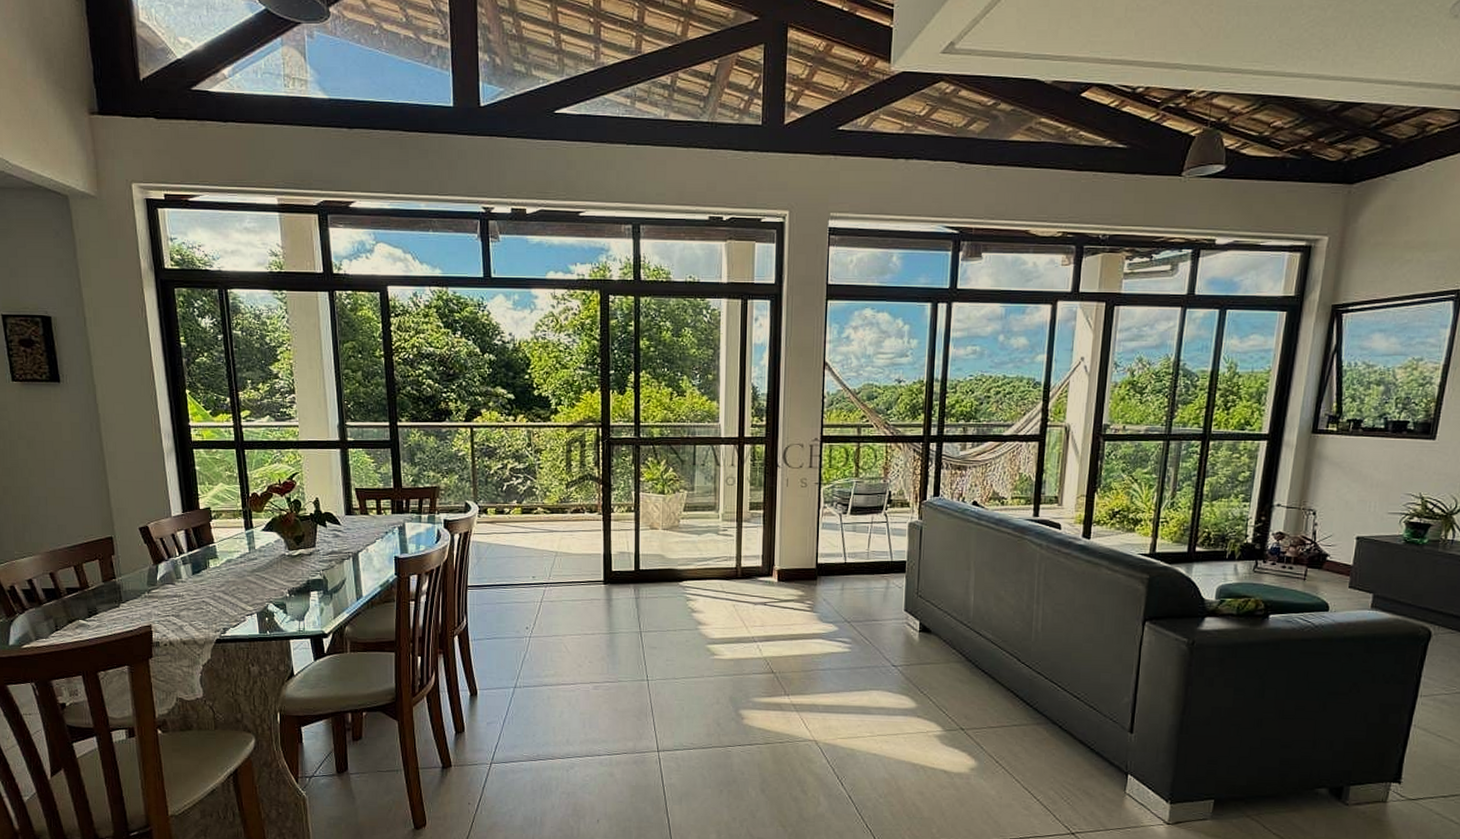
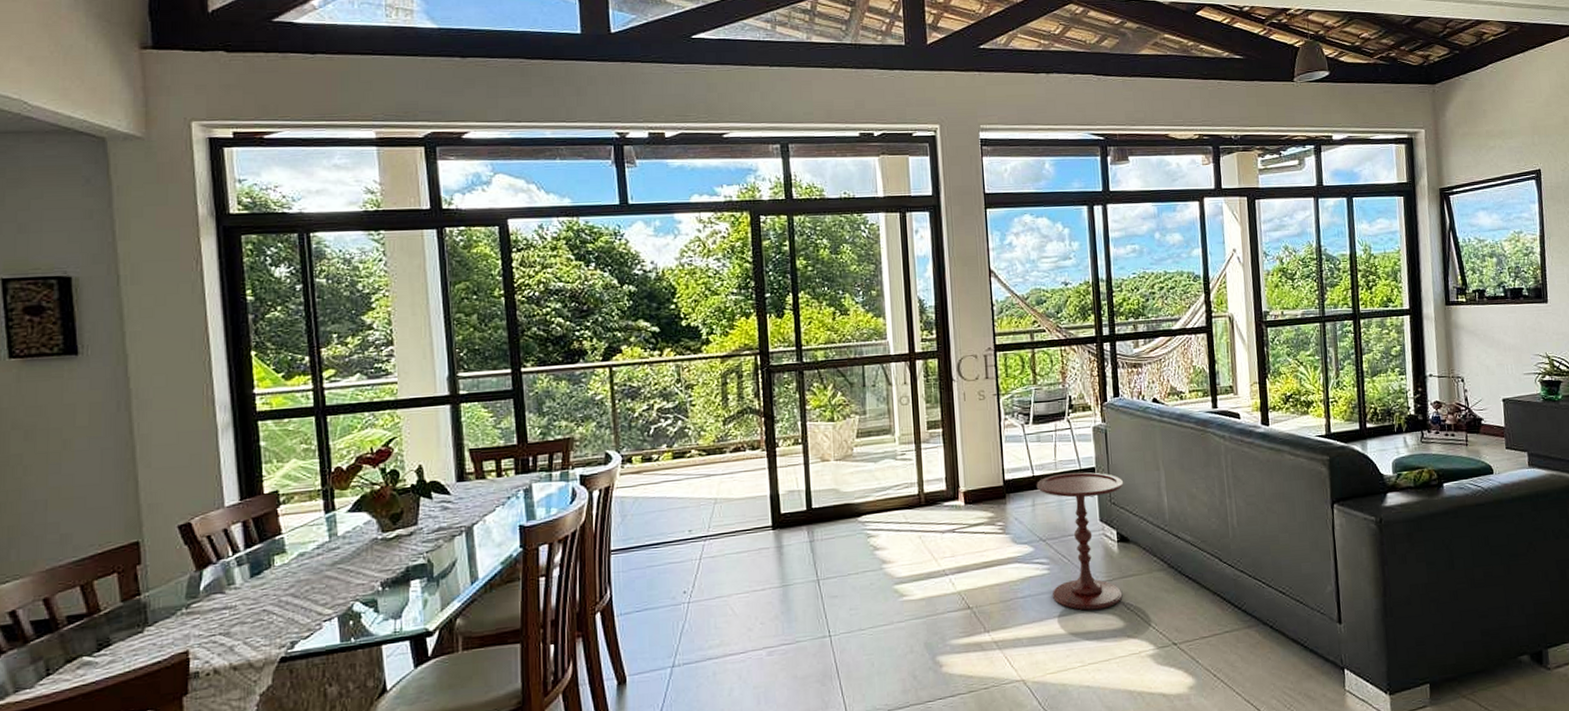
side table: none [847,563,933,689] -> present [1036,472,1124,611]

